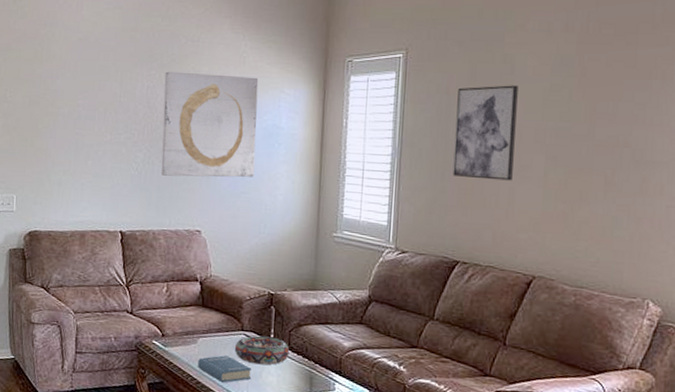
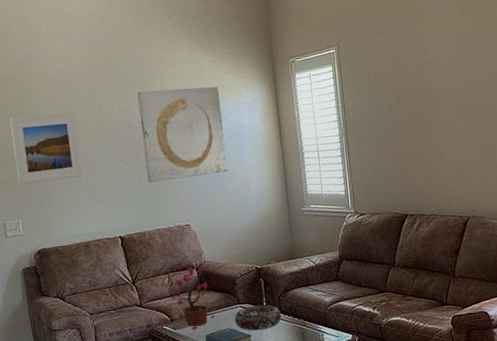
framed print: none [19,80,94,157] -> present [9,112,84,185]
potted plant: none [166,279,213,351] -> present [171,267,215,329]
wall art: present [453,85,518,181] -> none [384,63,439,145]

